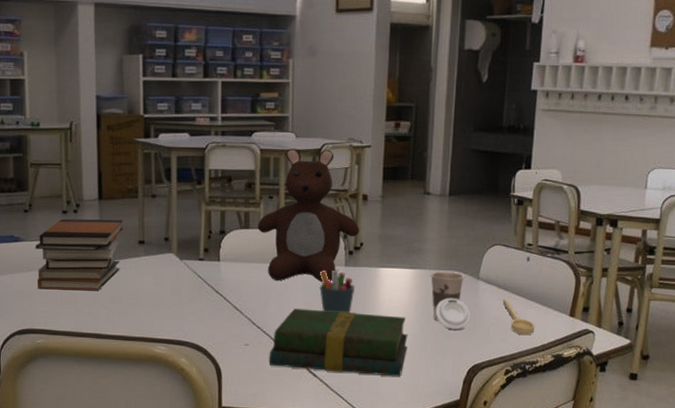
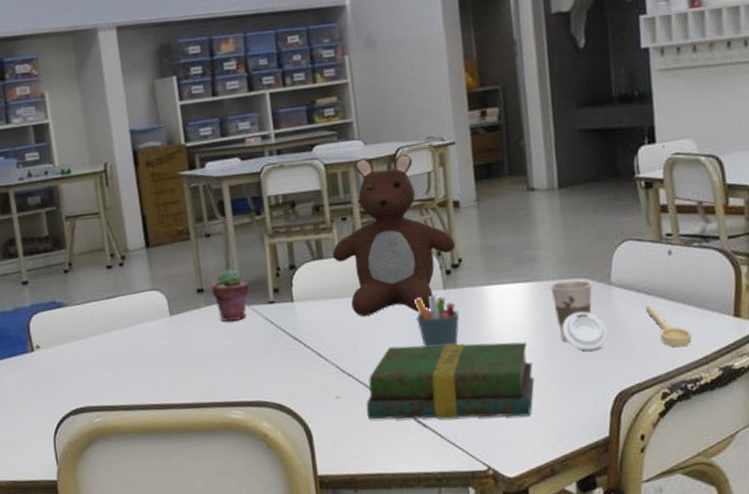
book stack: present [35,218,124,290] -> none [80,267,179,360]
potted succulent: none [151,226,184,272] -> present [211,268,250,322]

